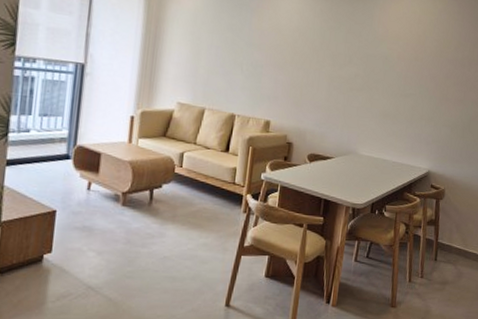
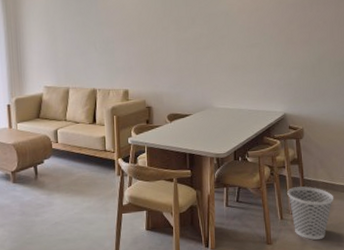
wastebasket: none [419,249,465,307] -> present [287,186,334,240]

